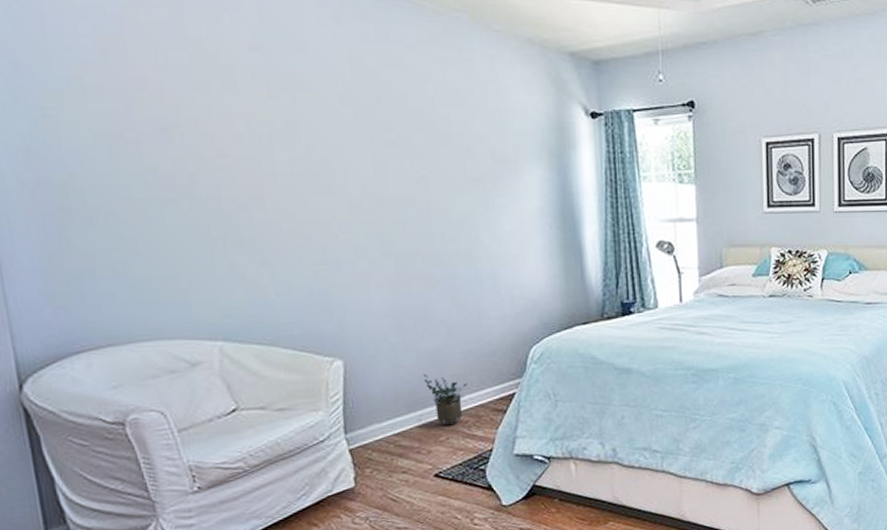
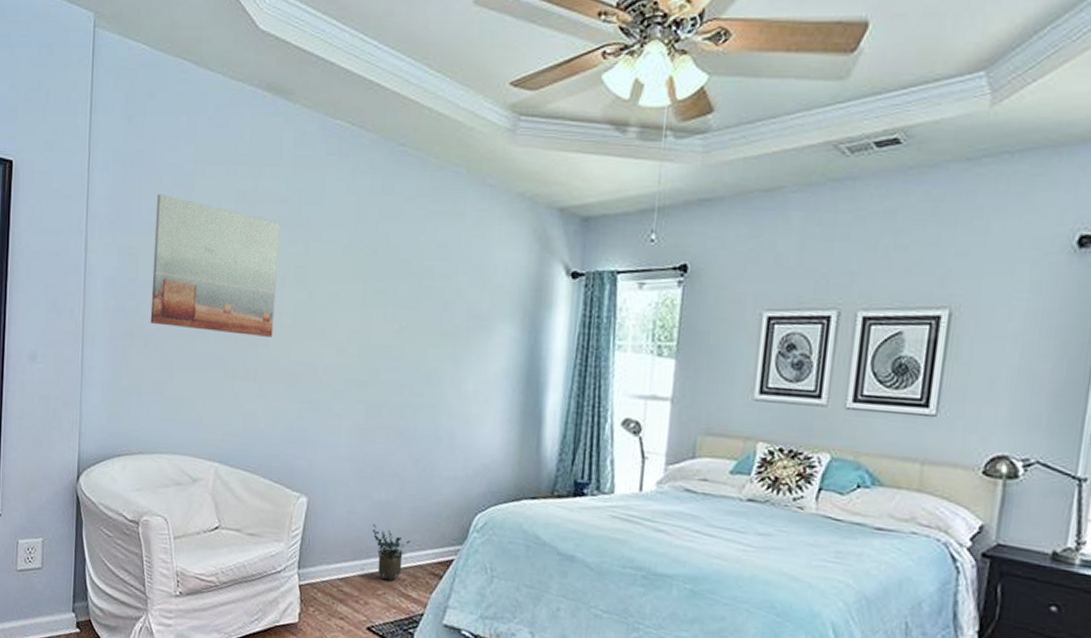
wall art: none [71,43,268,199] -> present [150,194,280,337]

